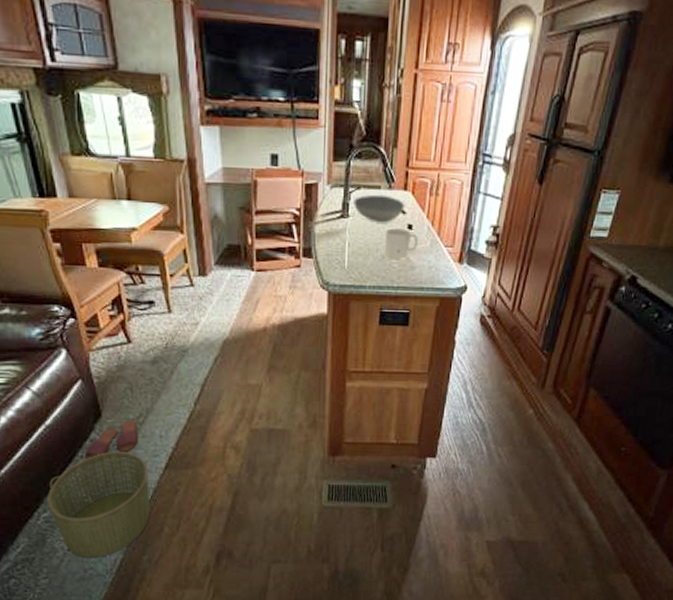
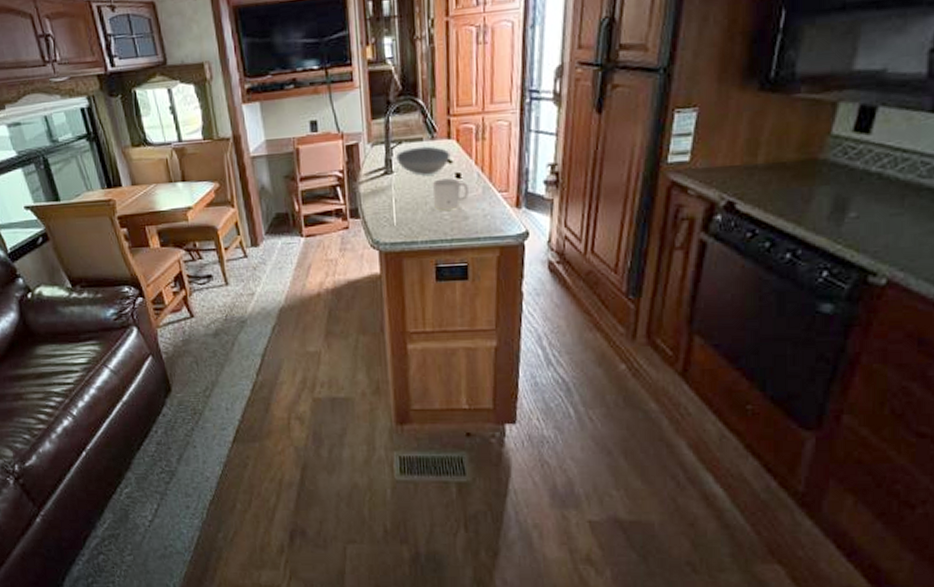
basket: present [47,451,151,559] -> none [128,425,223,536]
slippers: present [84,419,139,462] -> none [158,392,207,437]

